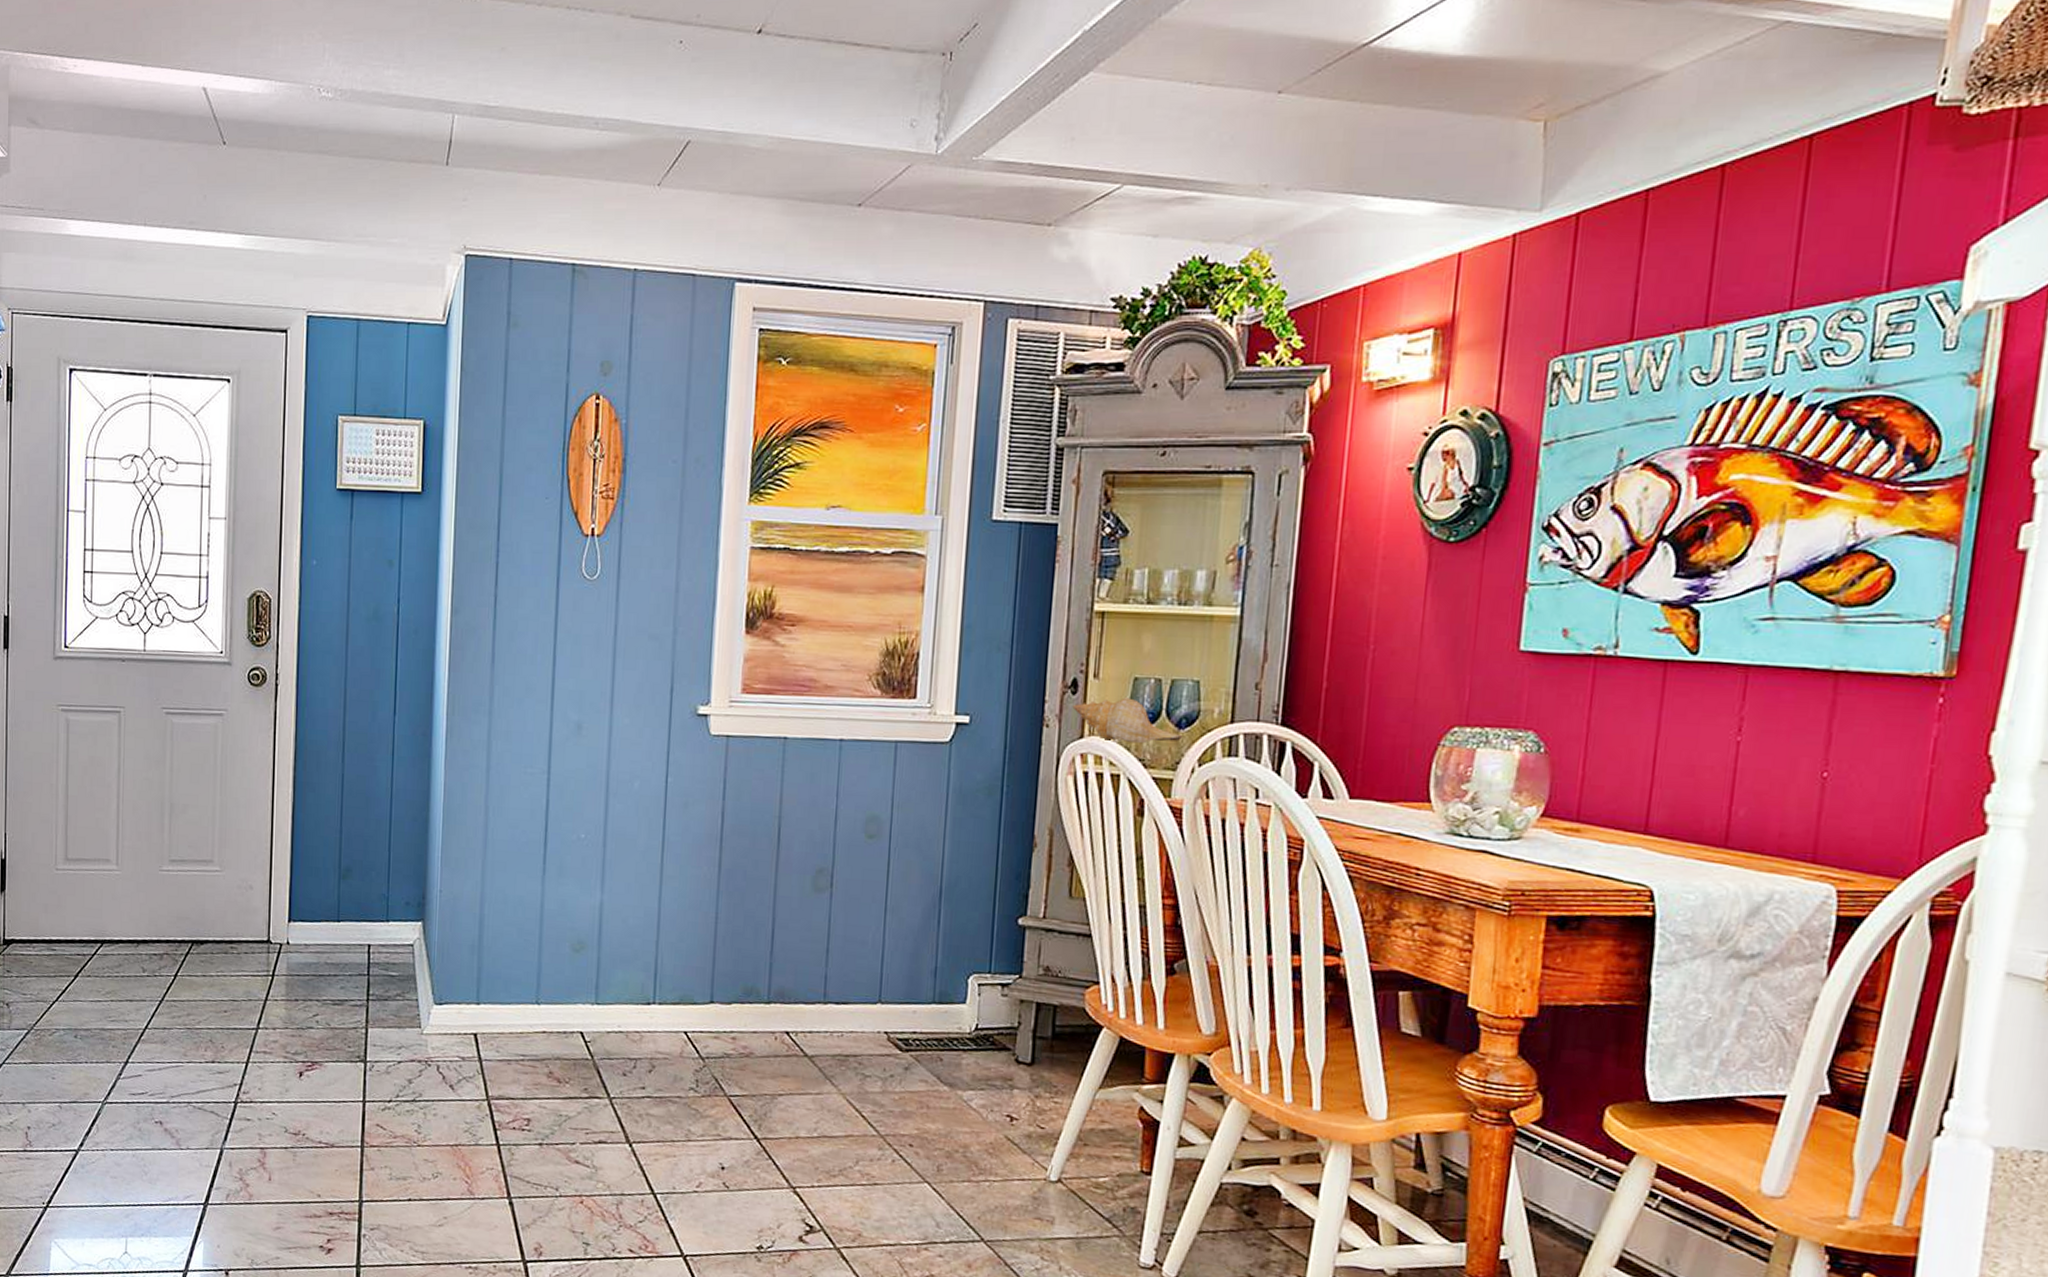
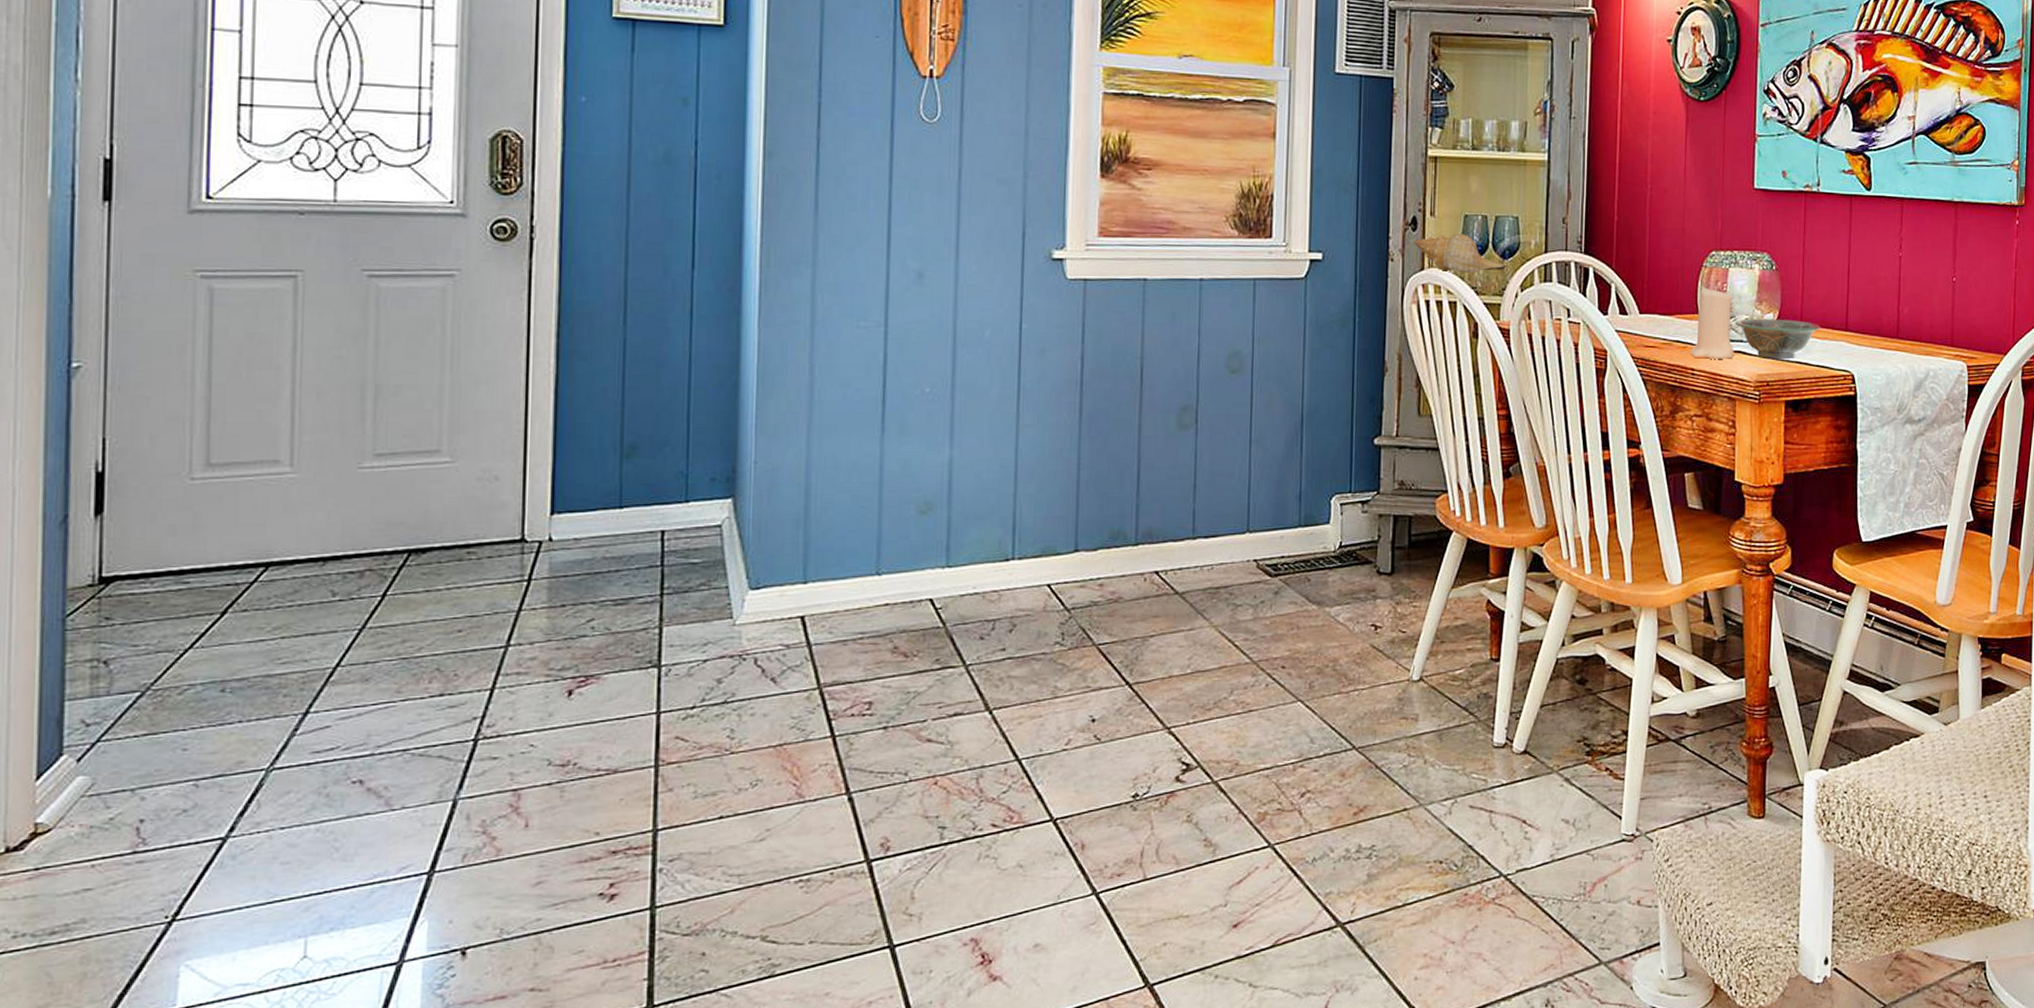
candle: none [1415,768,1479,860] -> present [1690,285,1734,359]
decorative bowl: none [1479,811,1607,864] -> present [1734,318,1821,359]

